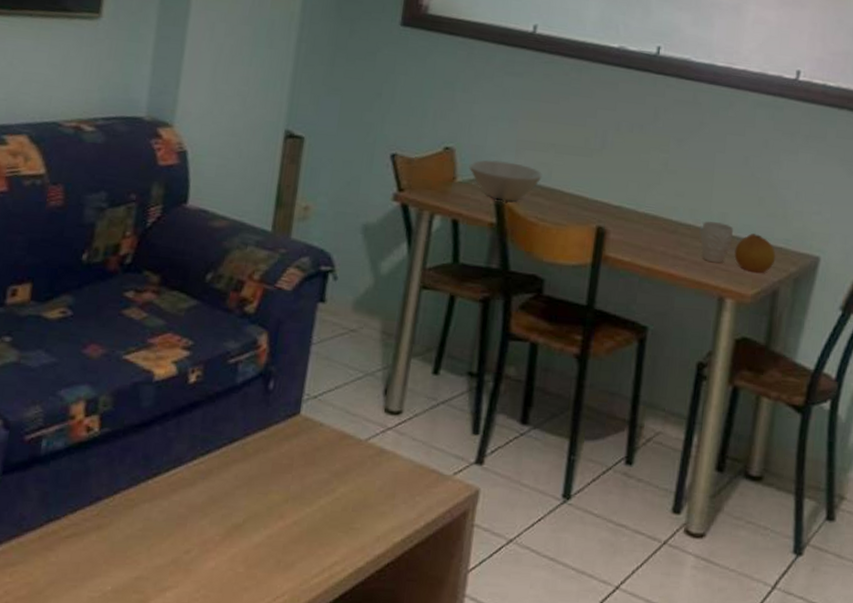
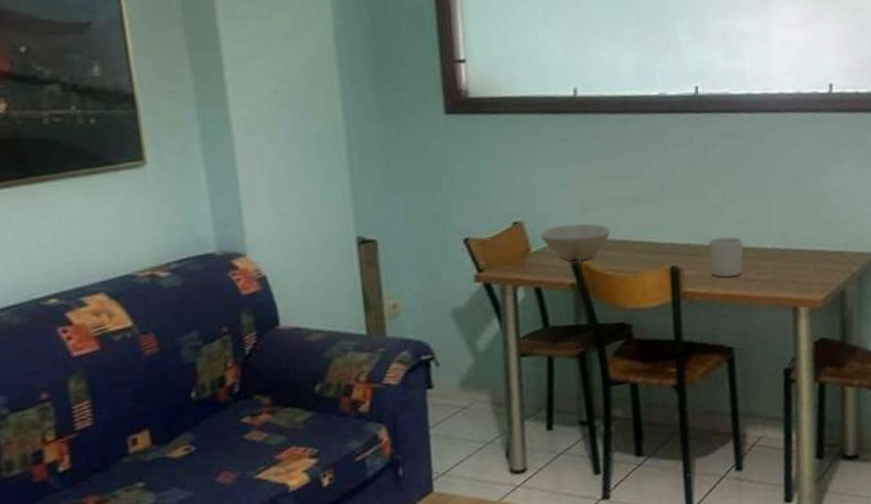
mug: none [638,205,678,252] -> present [708,236,744,278]
cup: present [700,221,734,264] -> none [766,240,797,278]
fruit: present [734,233,776,273] -> none [800,243,838,279]

